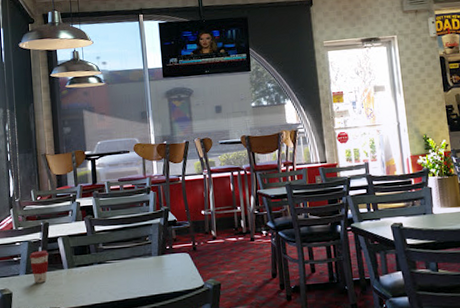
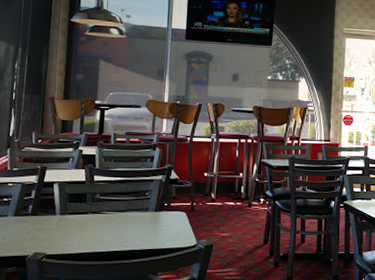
coffee cup: present [30,250,49,283] -> none [21,193,42,226]

